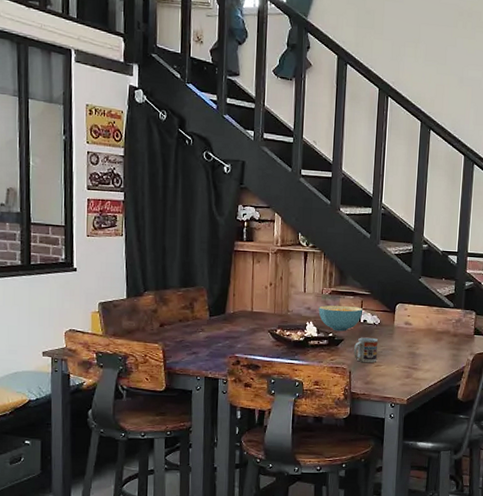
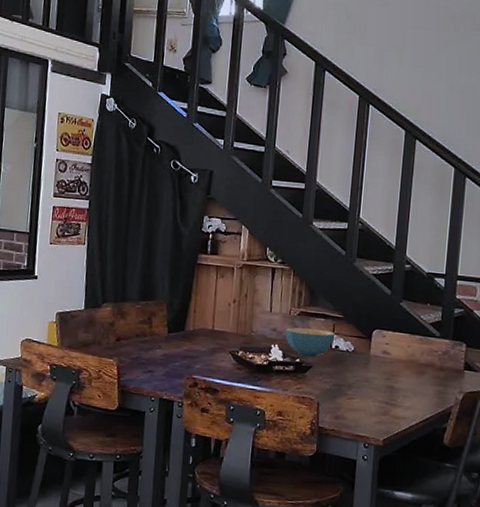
cup: present [353,337,379,362] -> none [322,365,352,395]

